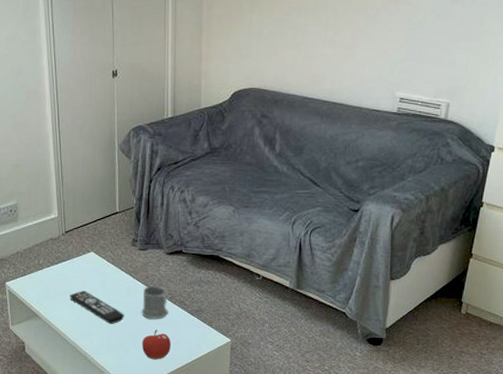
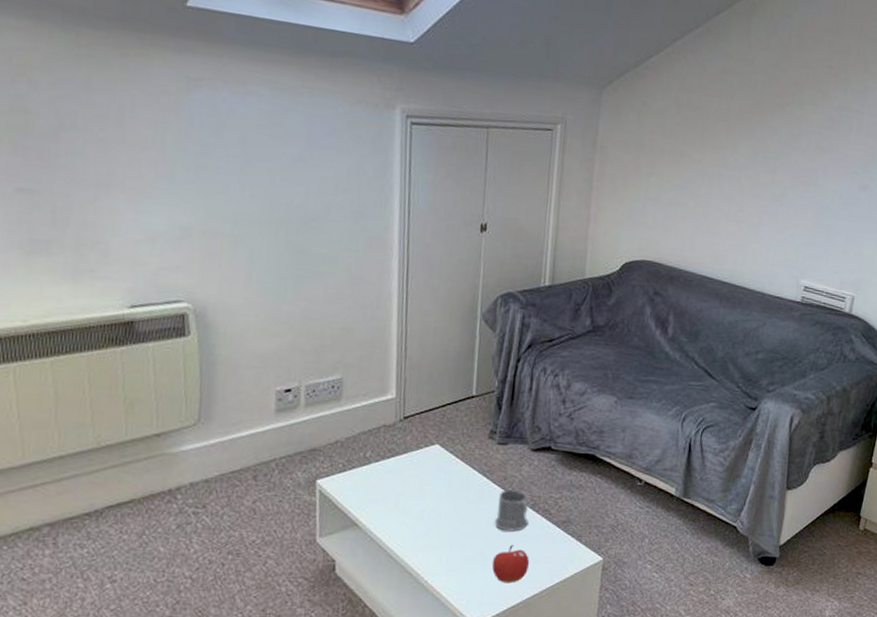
remote control: present [70,291,124,324] -> none [402,493,472,537]

